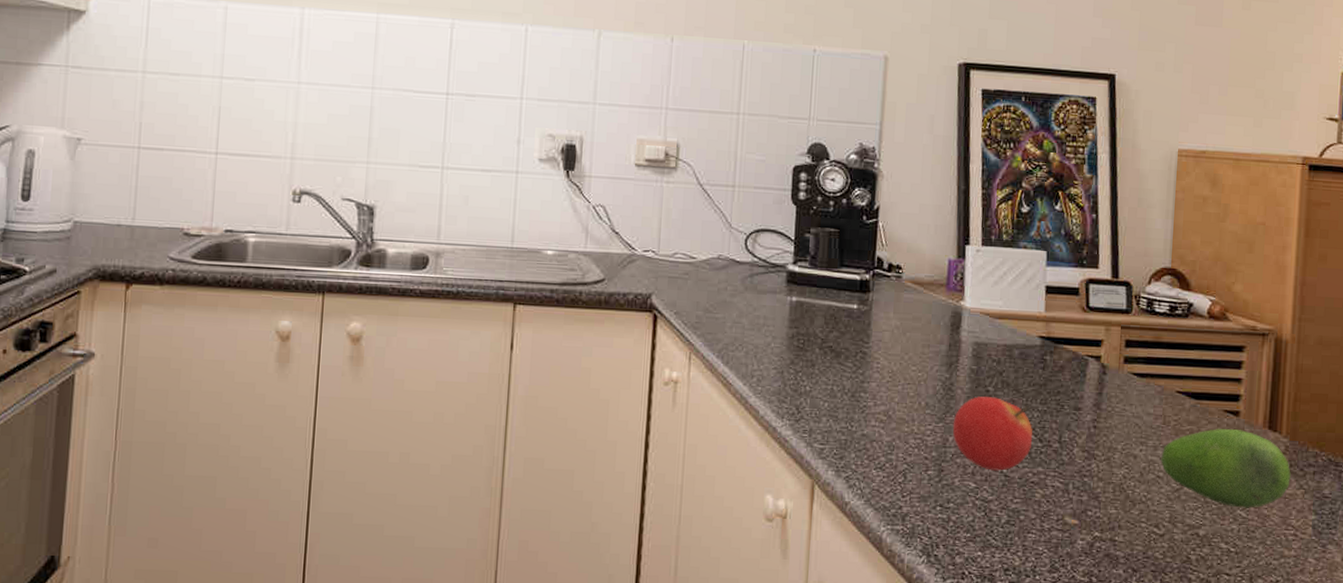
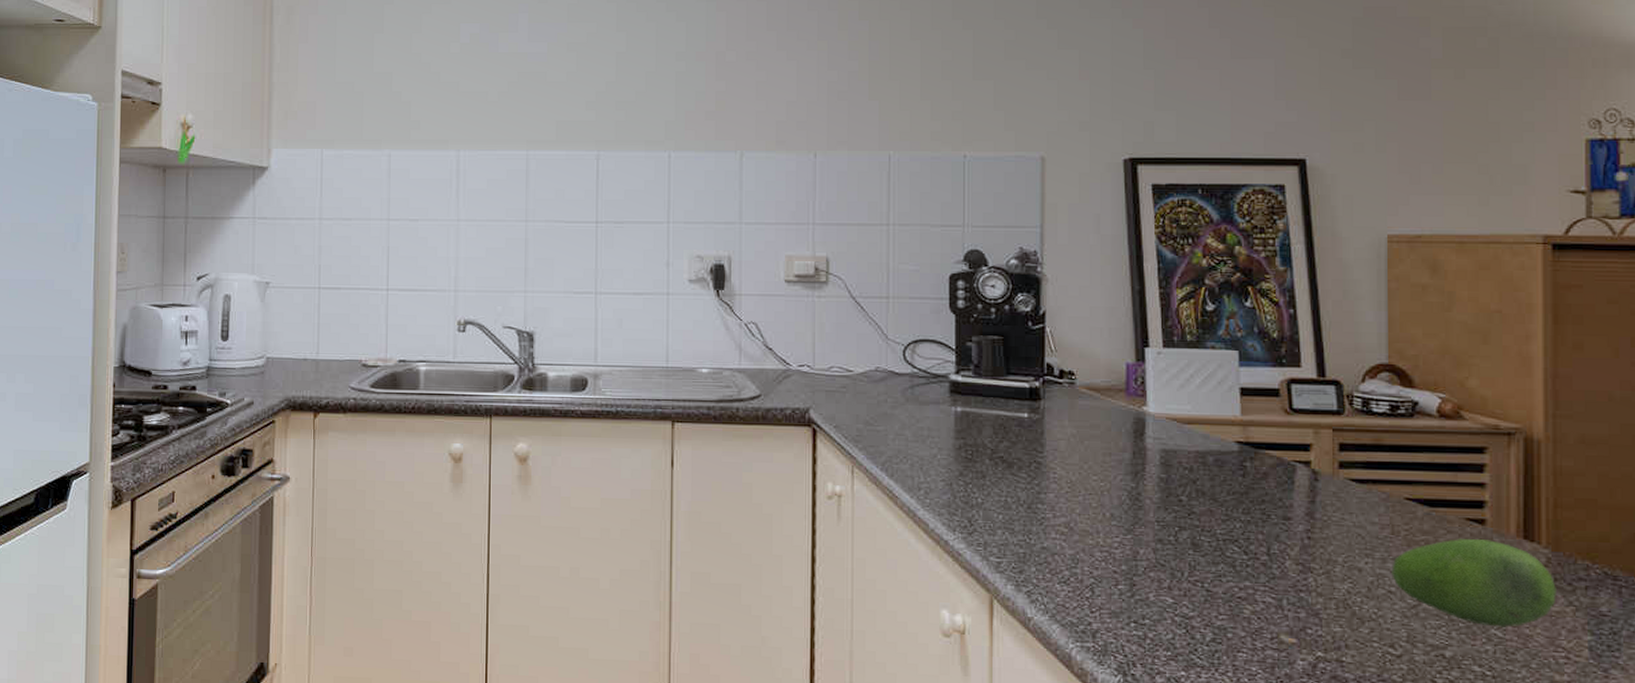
fruit: present [952,396,1033,471] -> none [1143,506,1237,586]

